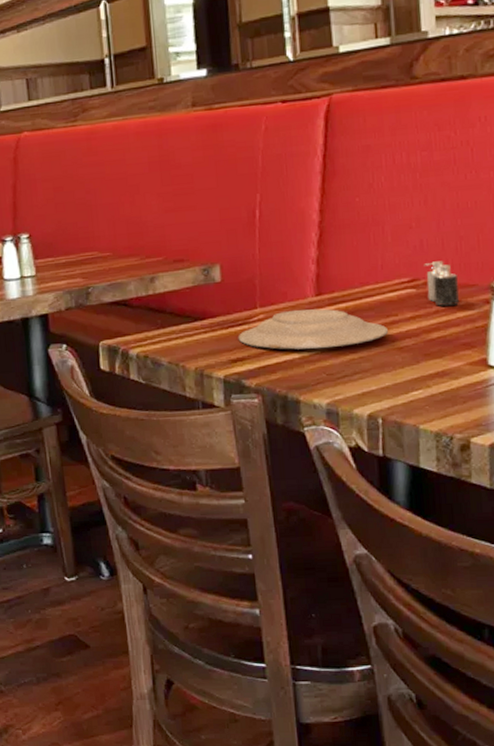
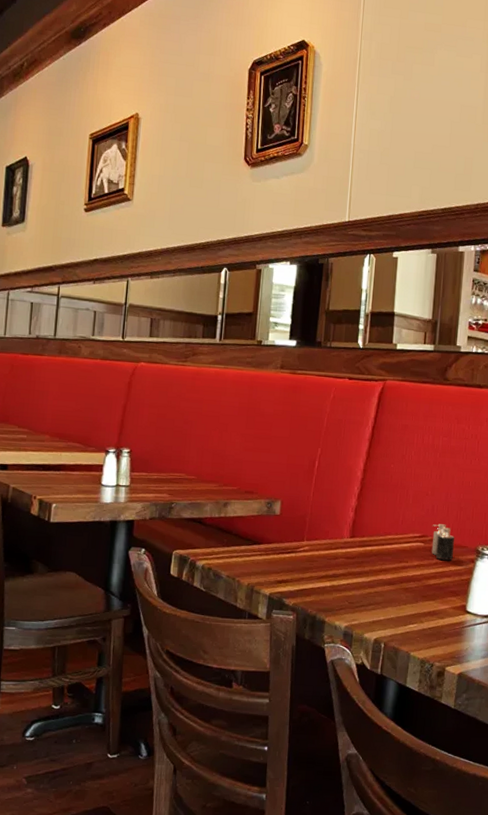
plate: present [238,308,388,350] -> none [285,546,399,582]

